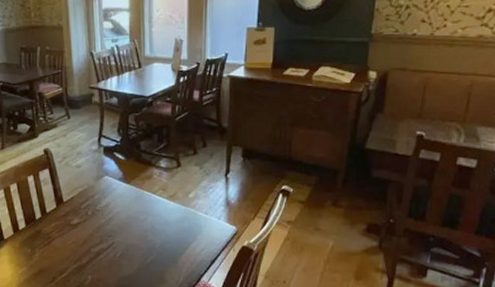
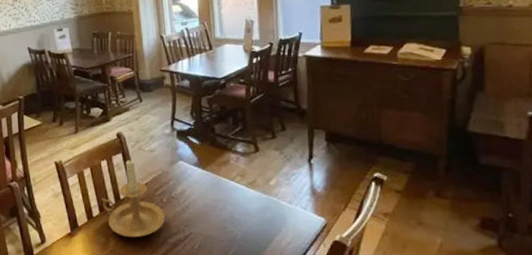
candle holder: none [28,173,90,249] -> present [102,158,166,238]

